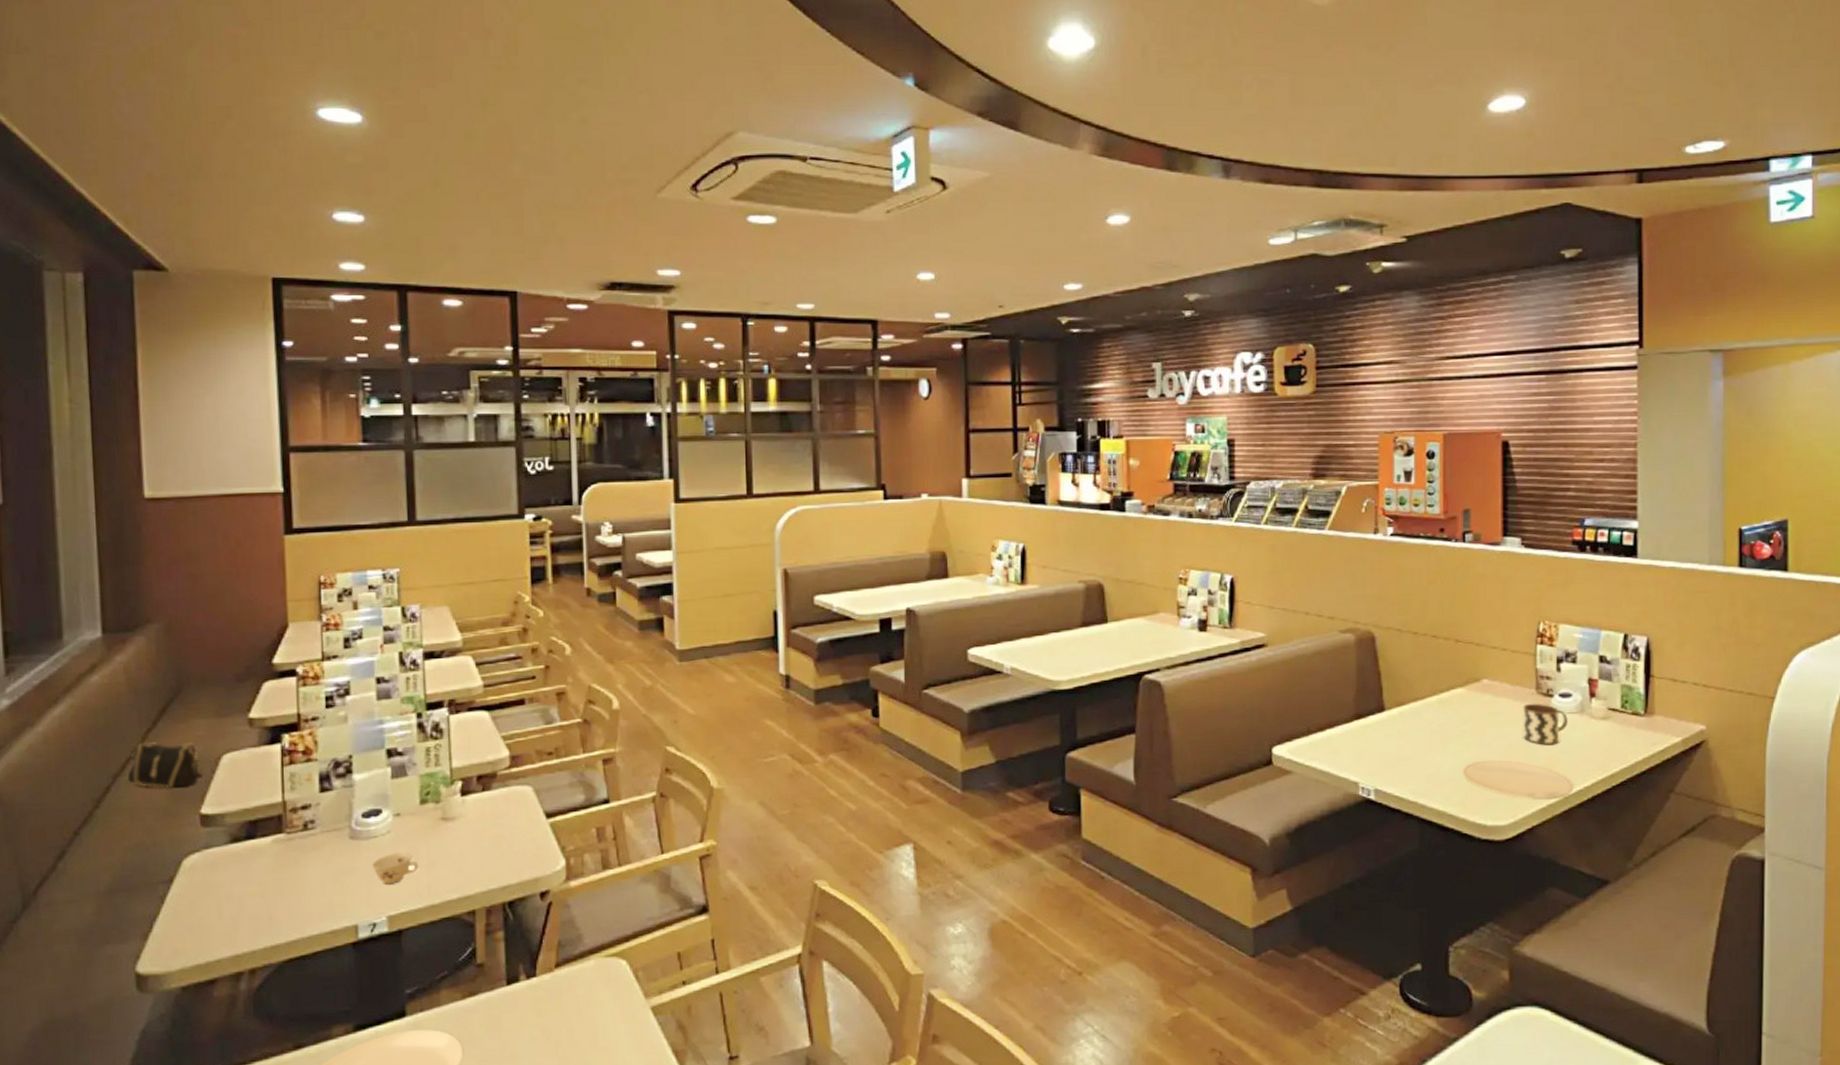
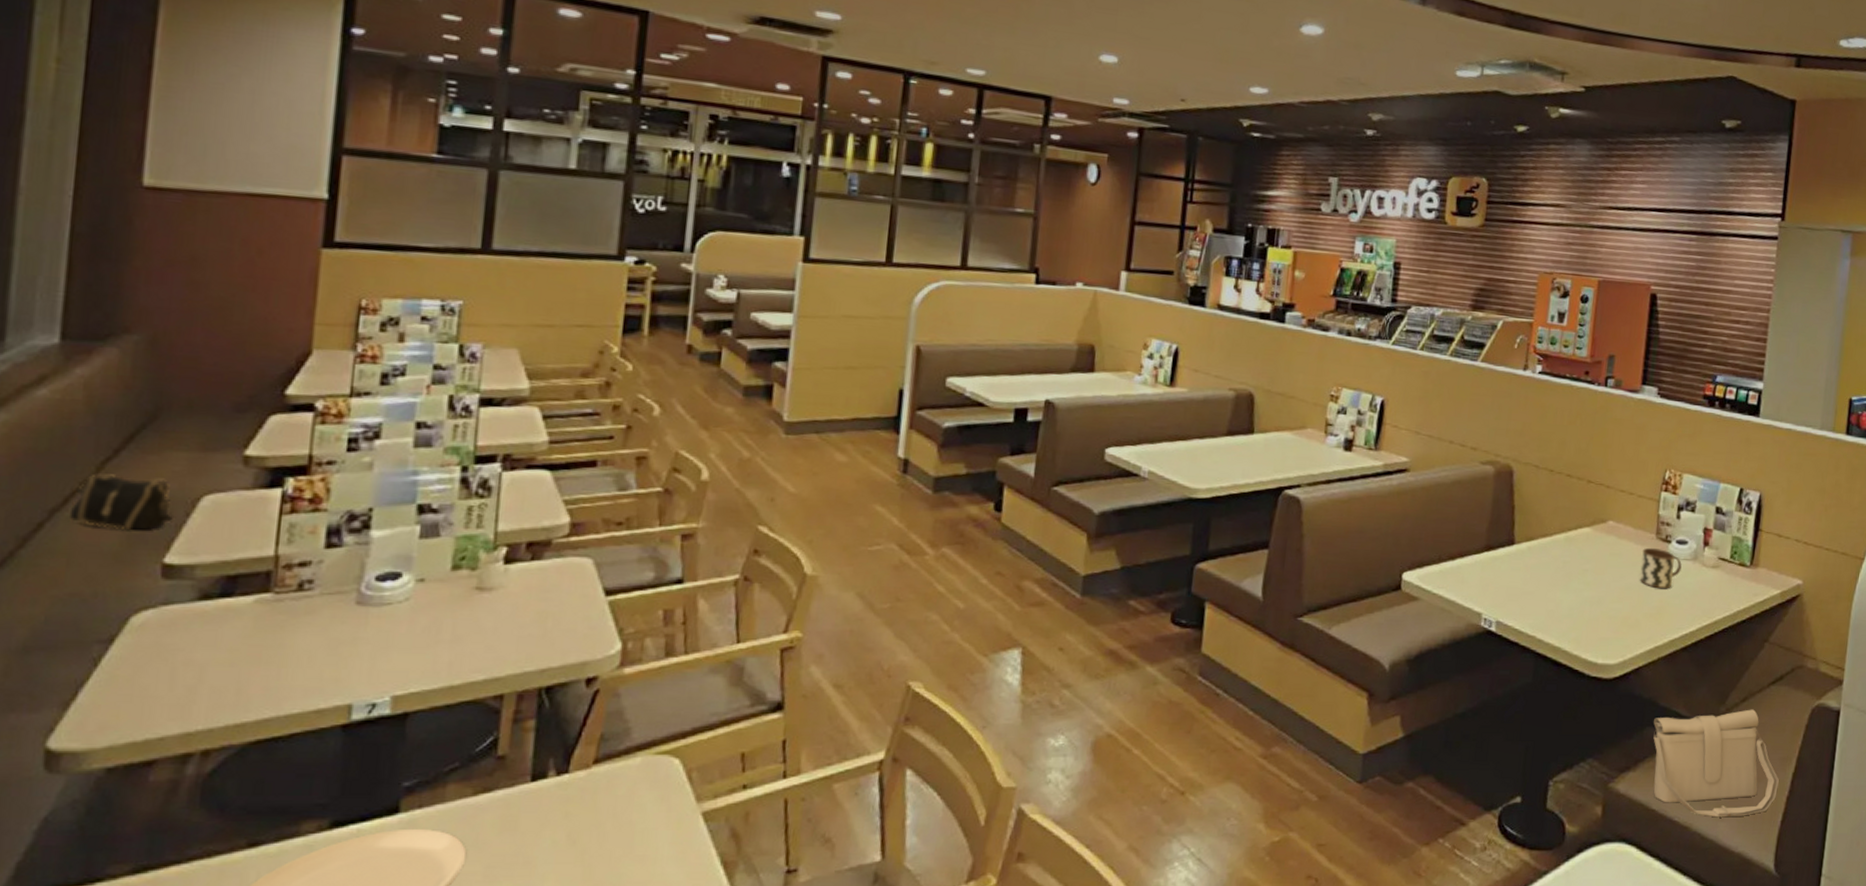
teacup: present [372,852,419,884] -> none [380,624,440,660]
plate: present [1463,759,1574,800] -> none [1580,599,1681,642]
shoulder bag: none [1555,863,1703,978] -> present [1653,709,1780,818]

